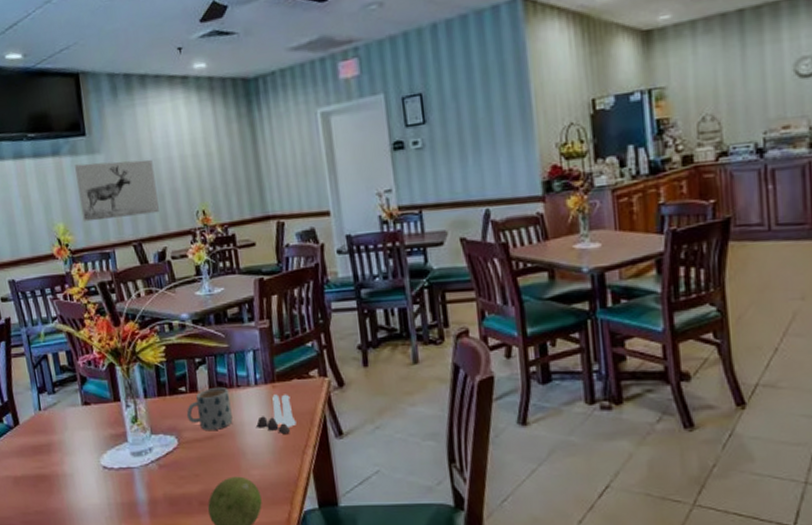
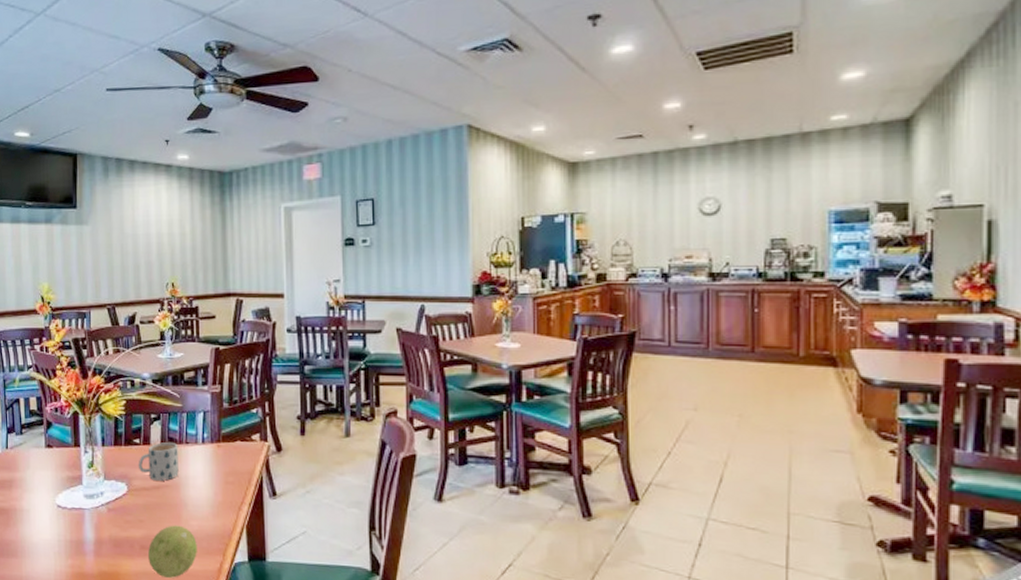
wall art: present [75,159,159,222] -> none [64,232,134,284]
salt and pepper shaker set: present [256,394,297,434] -> none [200,453,236,490]

